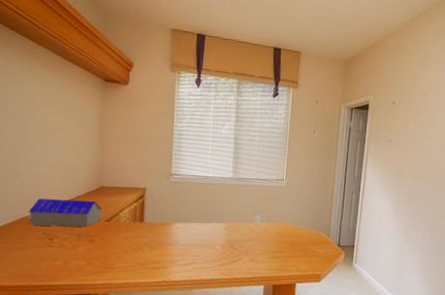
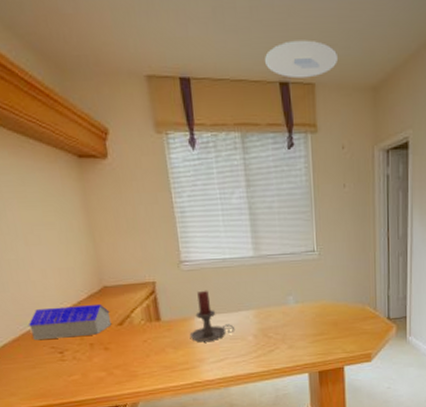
candle holder: none [166,200,207,246] -> present [189,290,236,342]
ceiling light: none [265,20,322,48] -> present [265,40,339,79]

